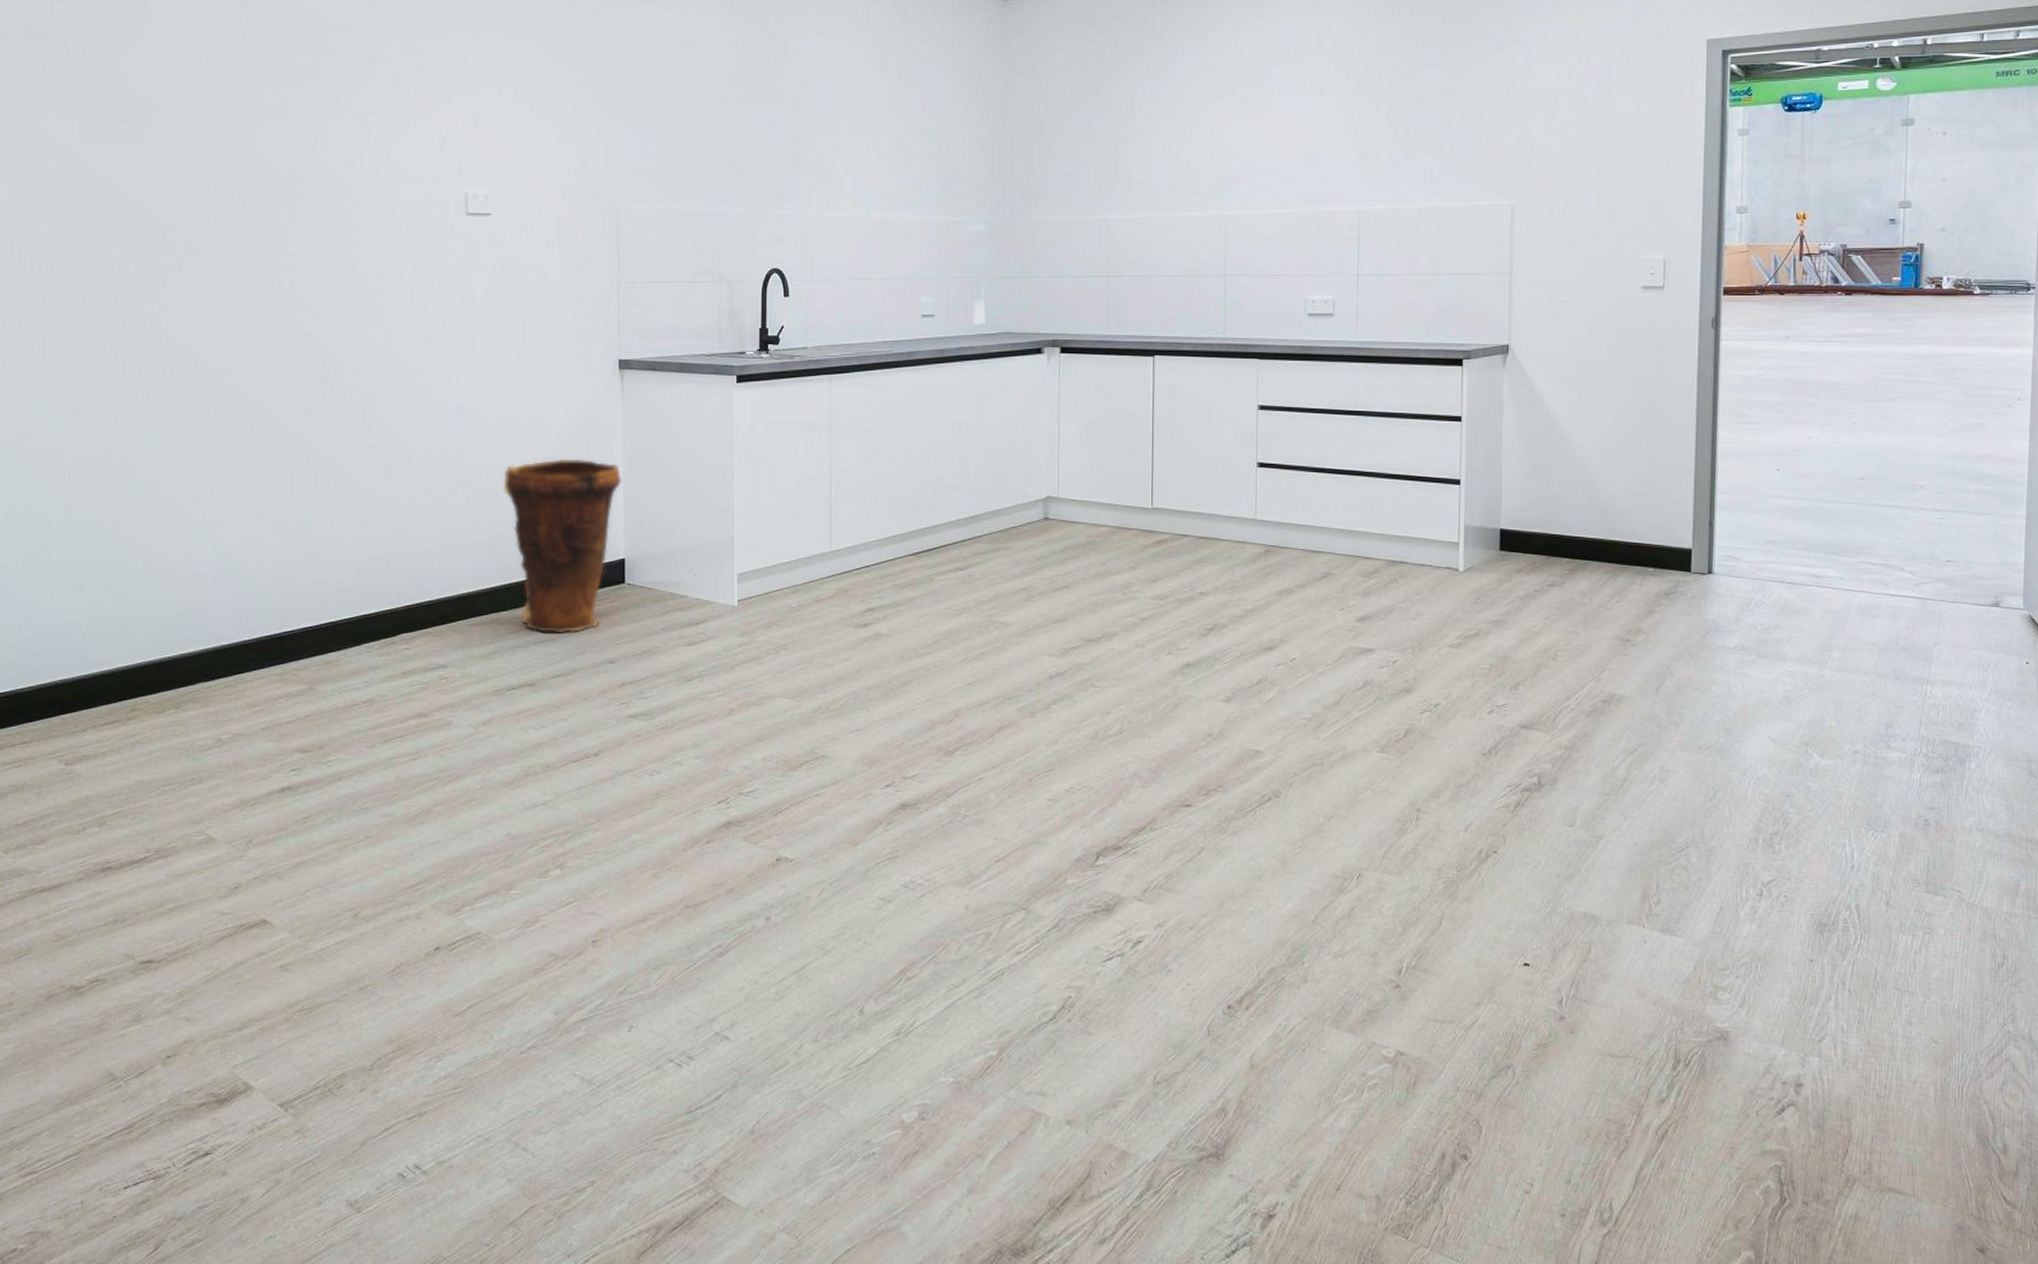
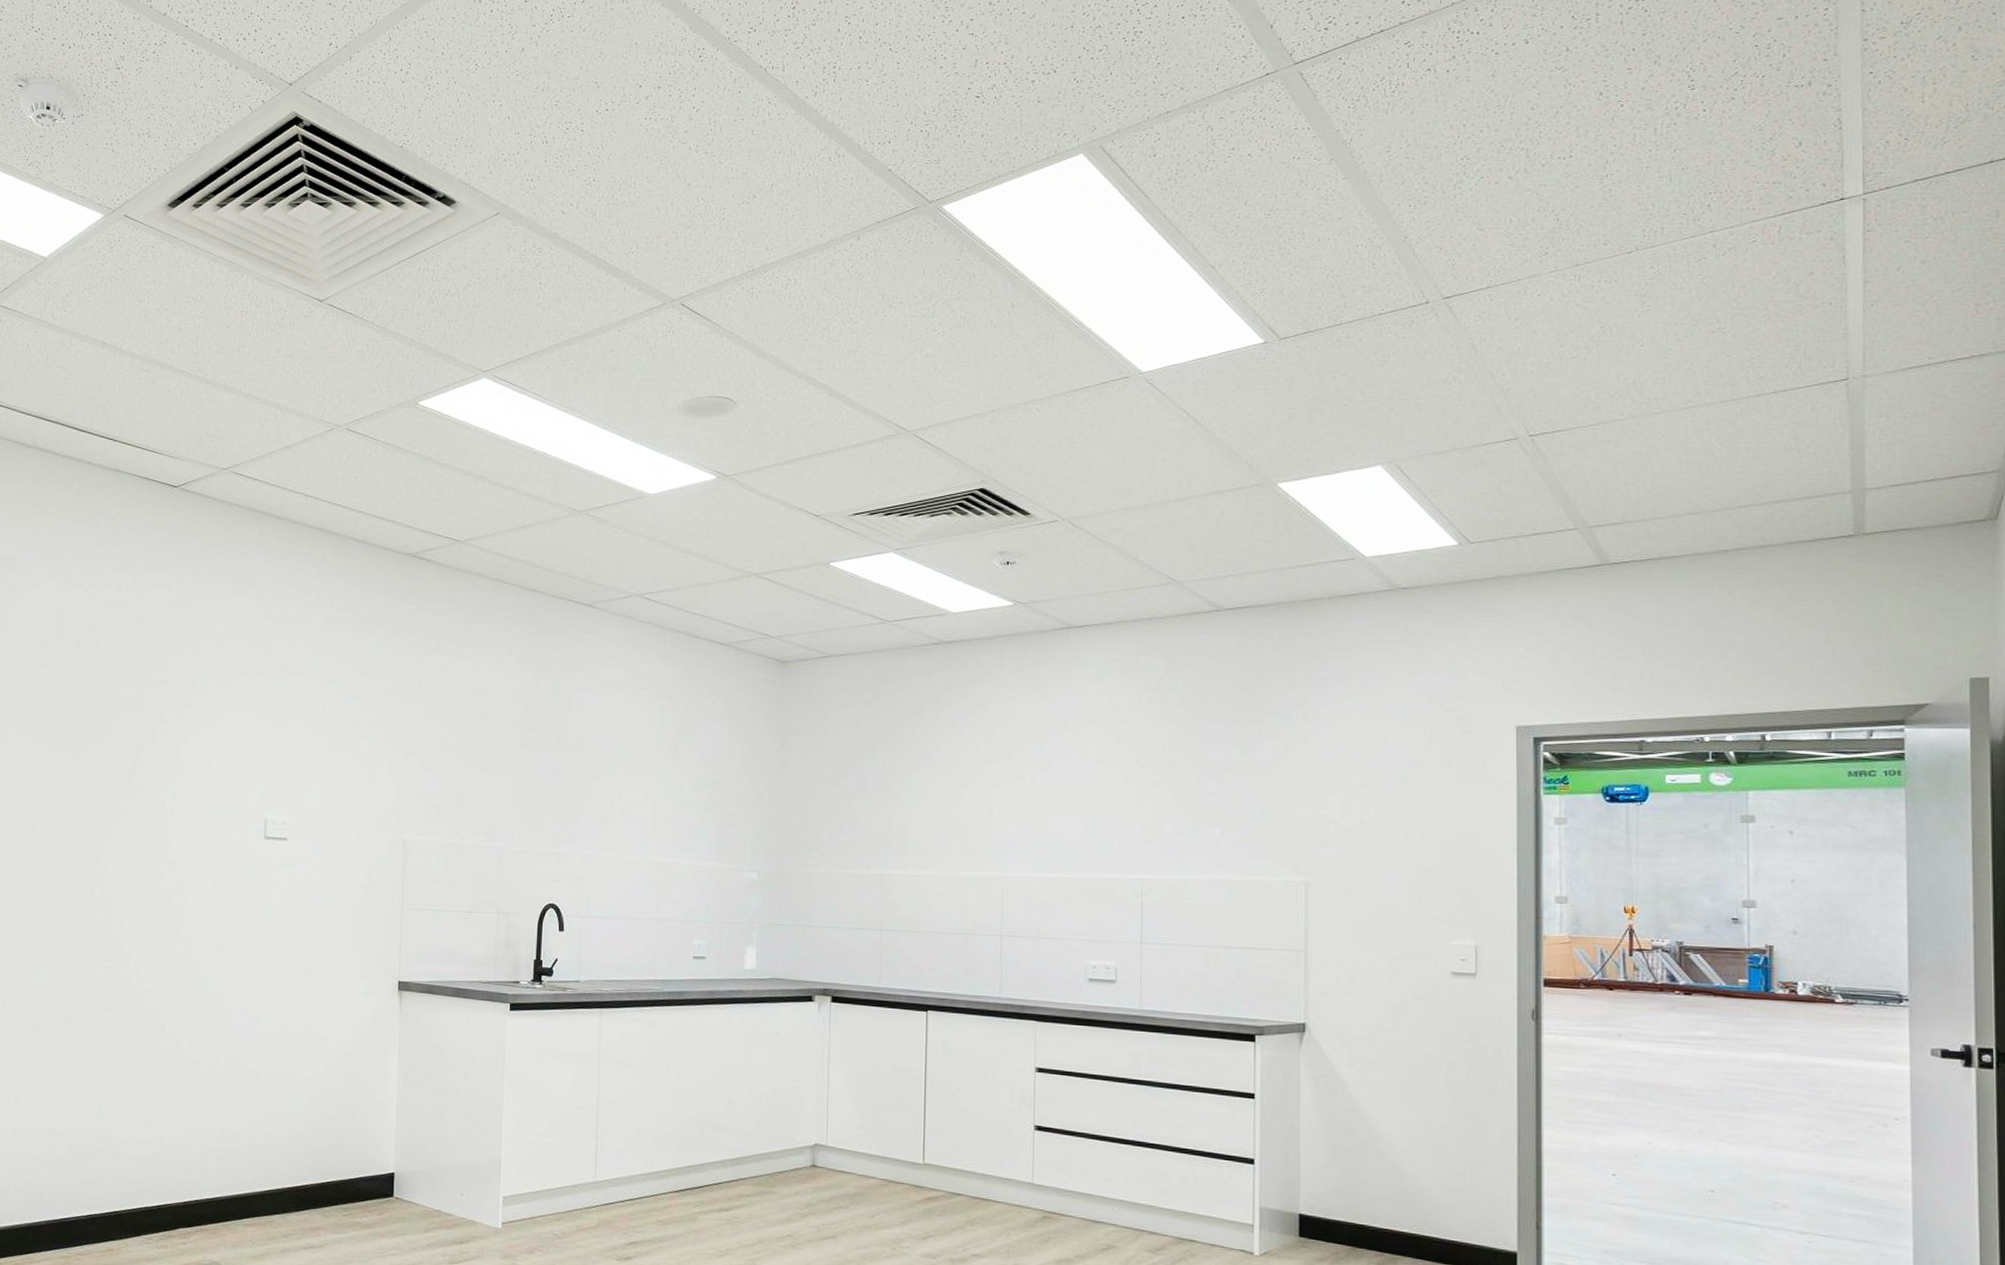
trash bin: present [503,458,623,634] -> none [283,1071,396,1241]

